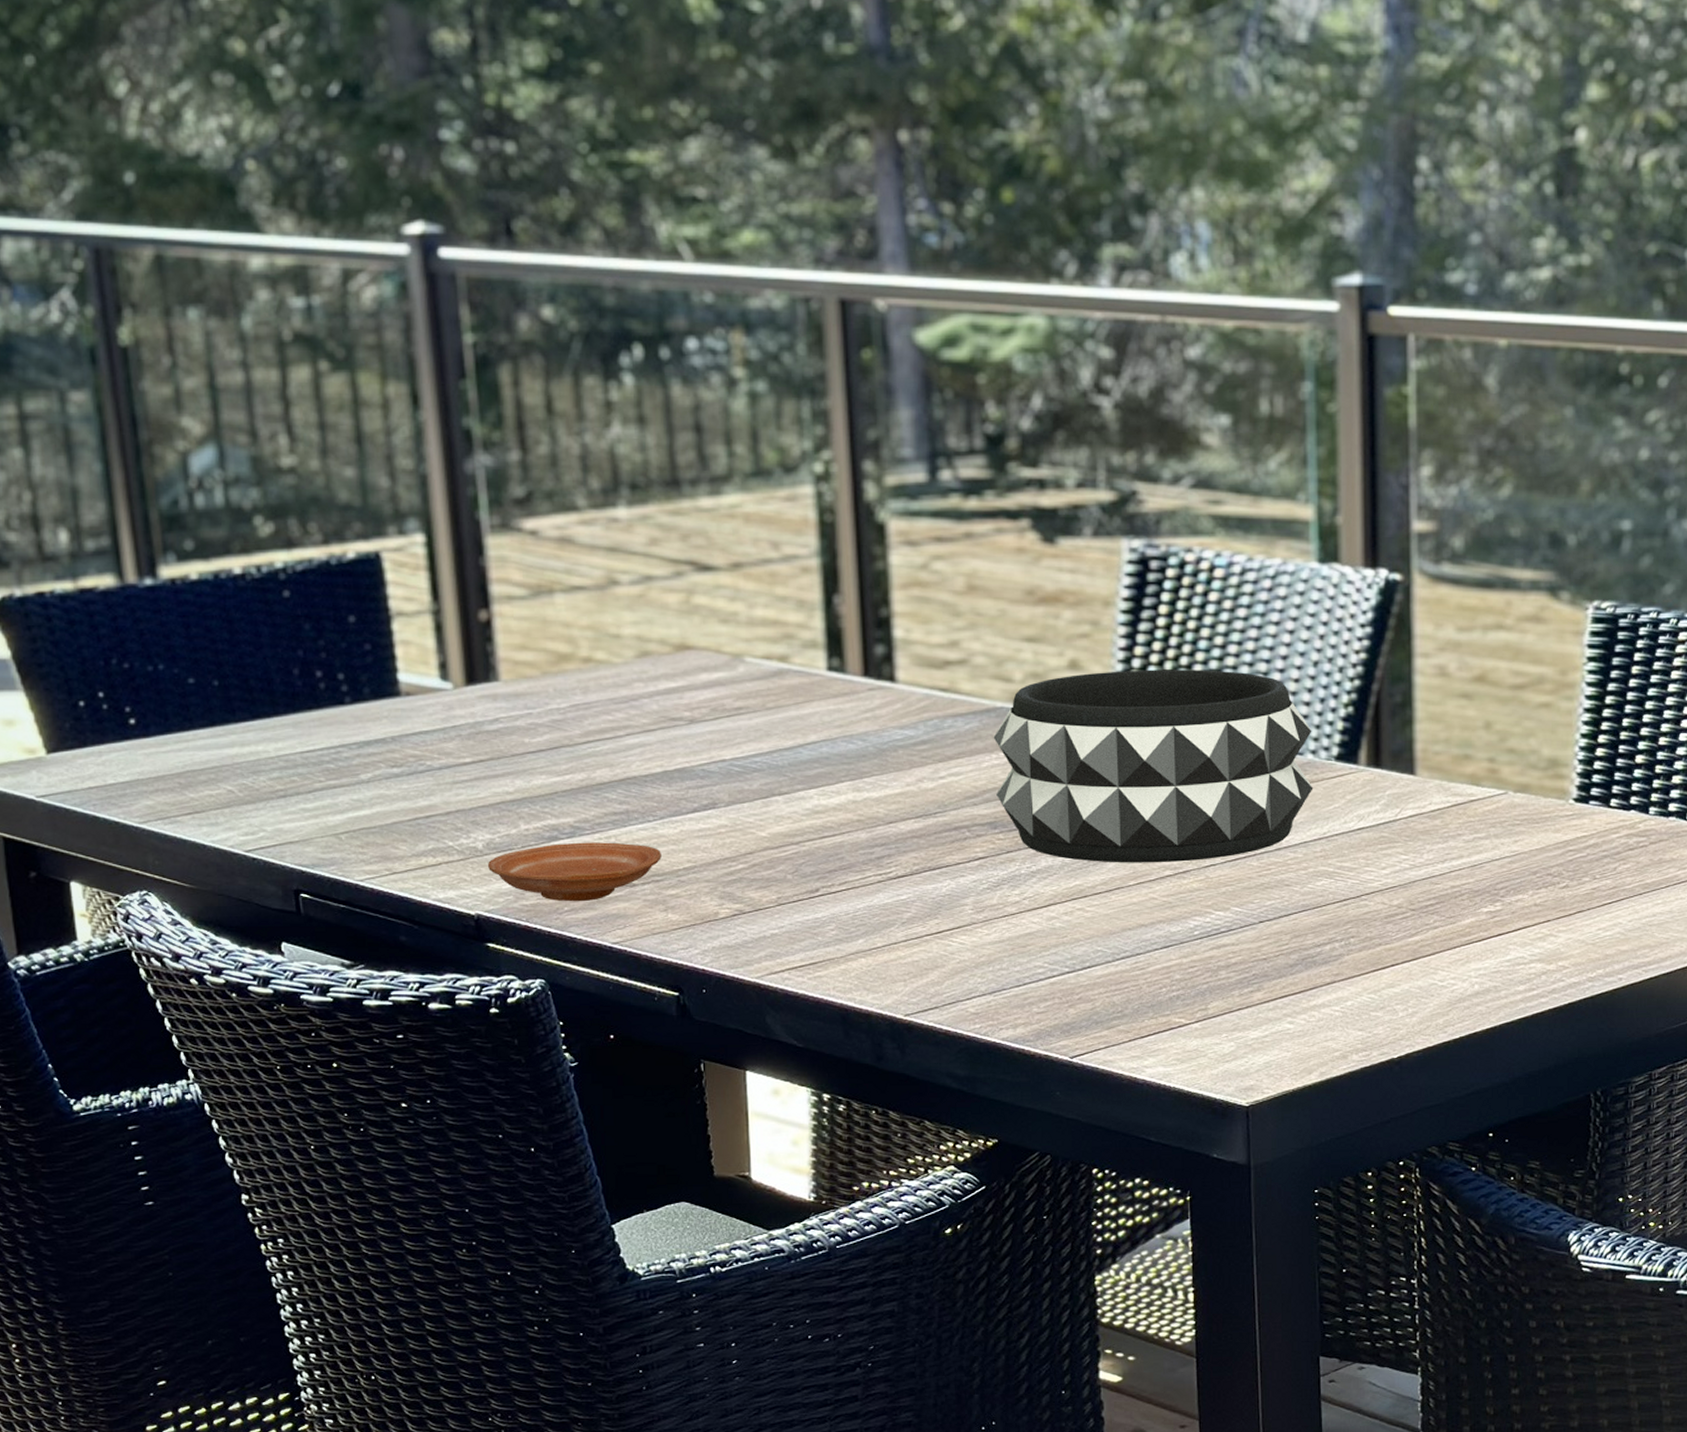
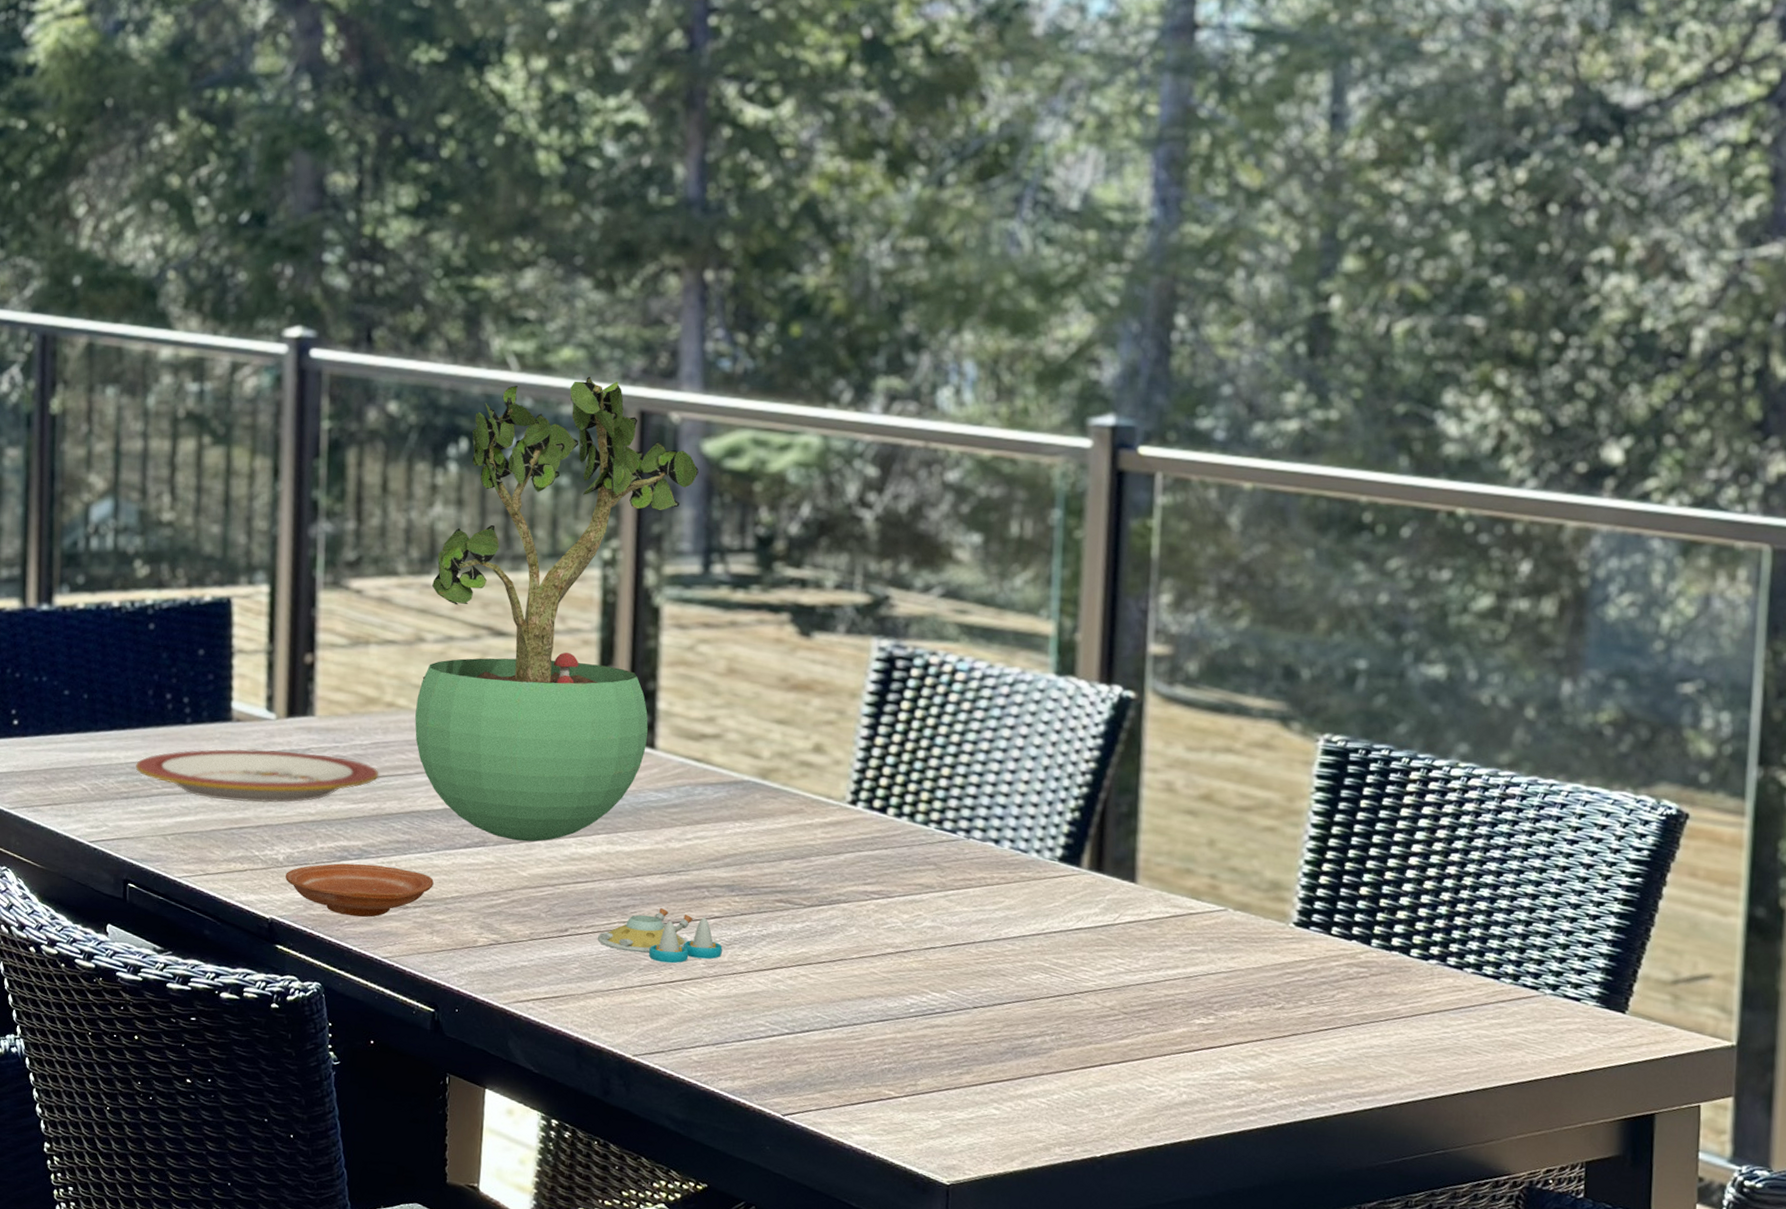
plate: none [290,724,584,787] -> present [135,749,379,803]
potted plant: none [617,262,913,798] -> present [415,376,699,842]
salt and pepper shaker set: none [852,855,990,913] -> present [597,908,722,964]
decorative bowl: present [993,669,1313,863] -> none [736,757,1038,942]

